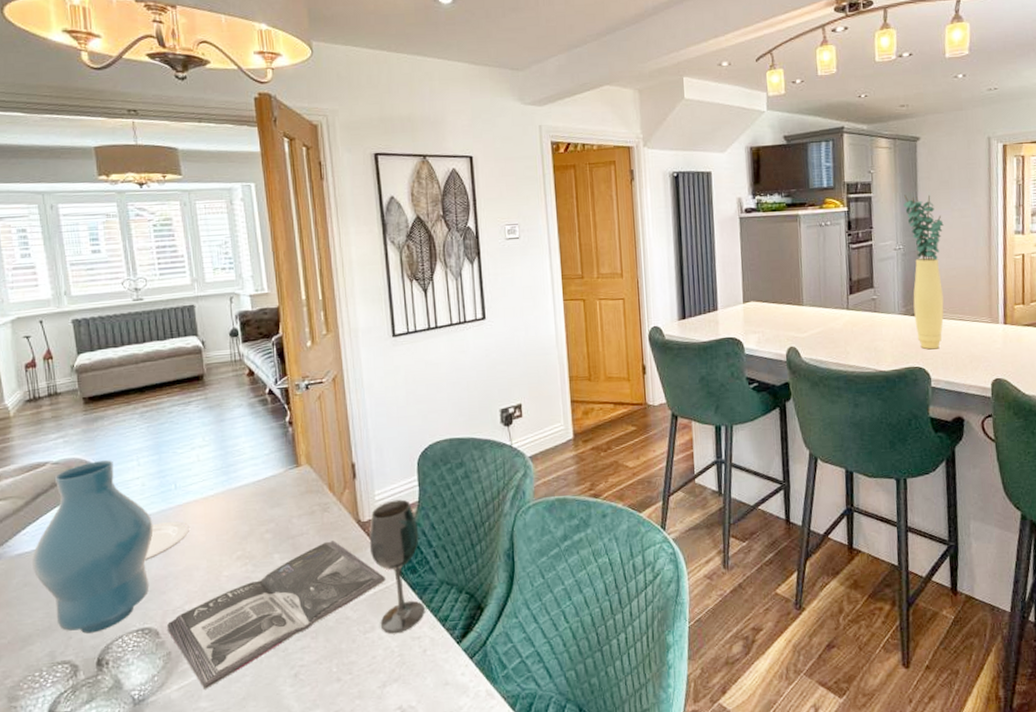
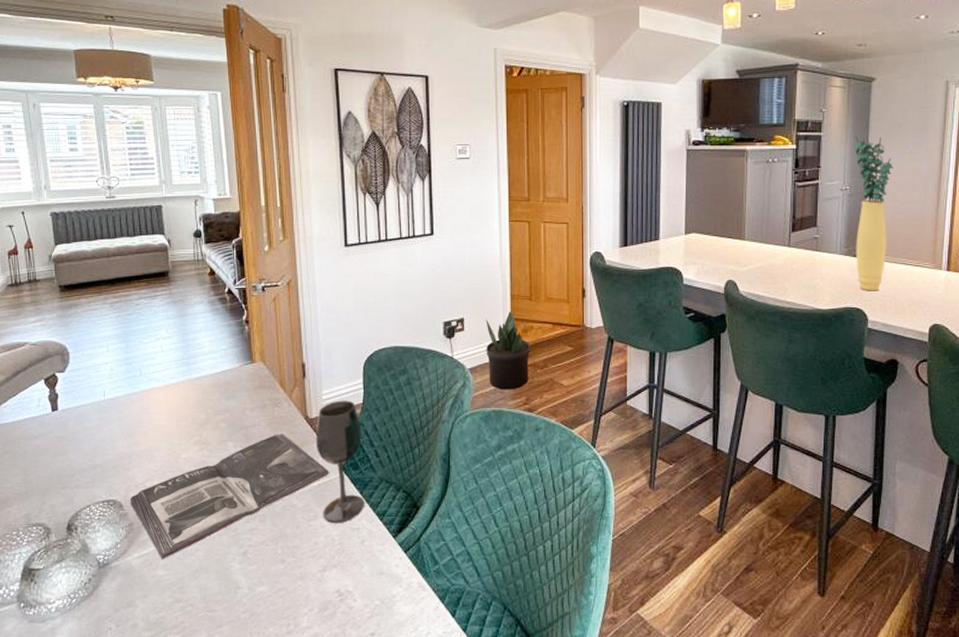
vase: present [32,460,154,634] -> none [12,345,120,500]
plate: present [145,521,189,560] -> none [112,405,152,439]
planter: none [544,393,593,477] -> present [486,310,531,390]

